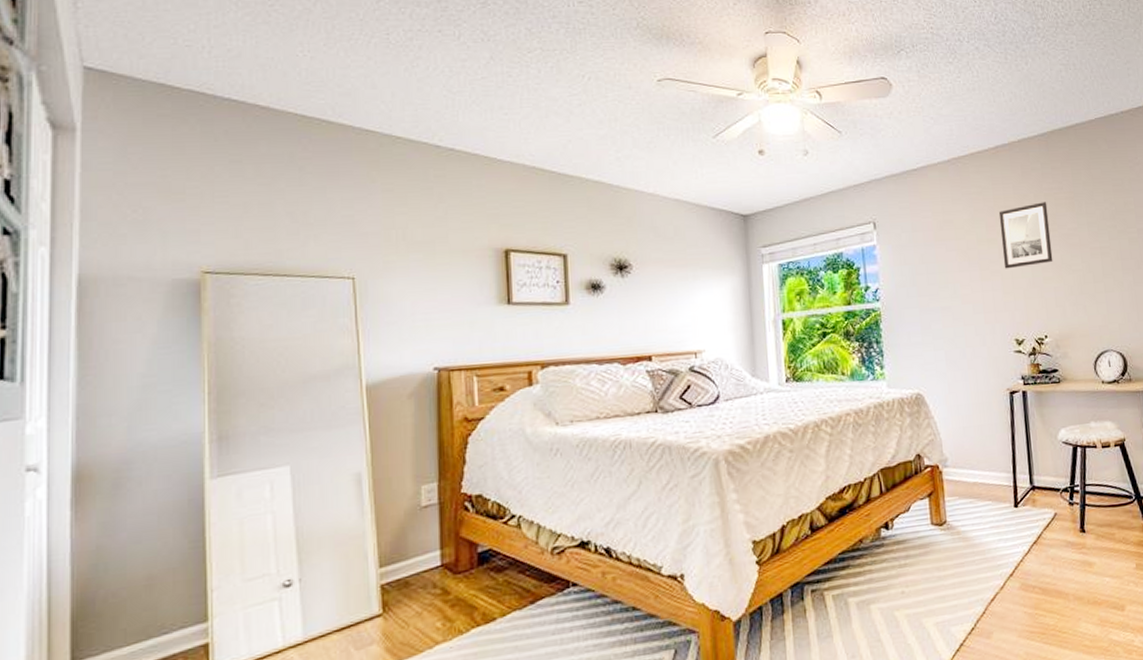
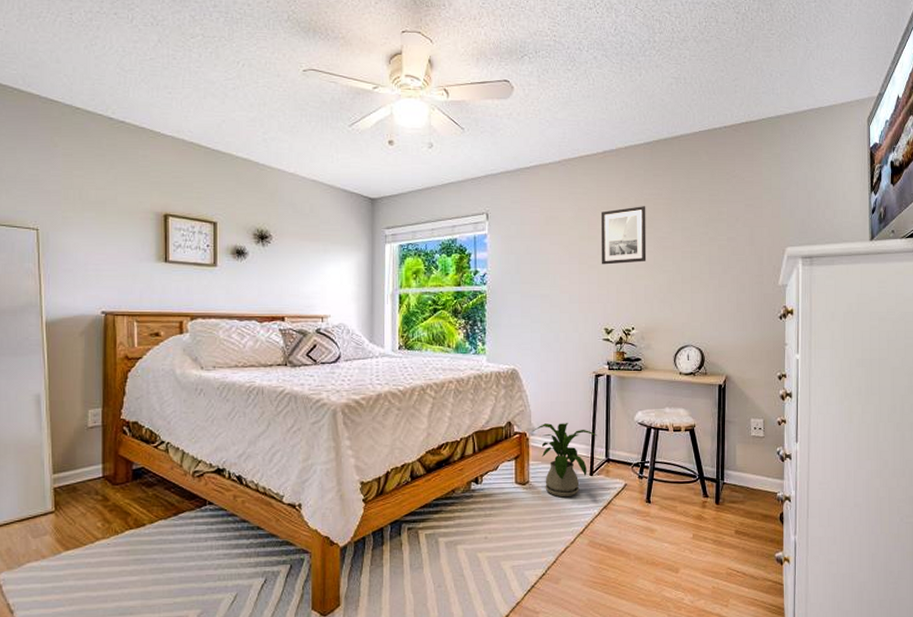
house plant: none [945,449,1018,536] -> present [532,423,597,498]

